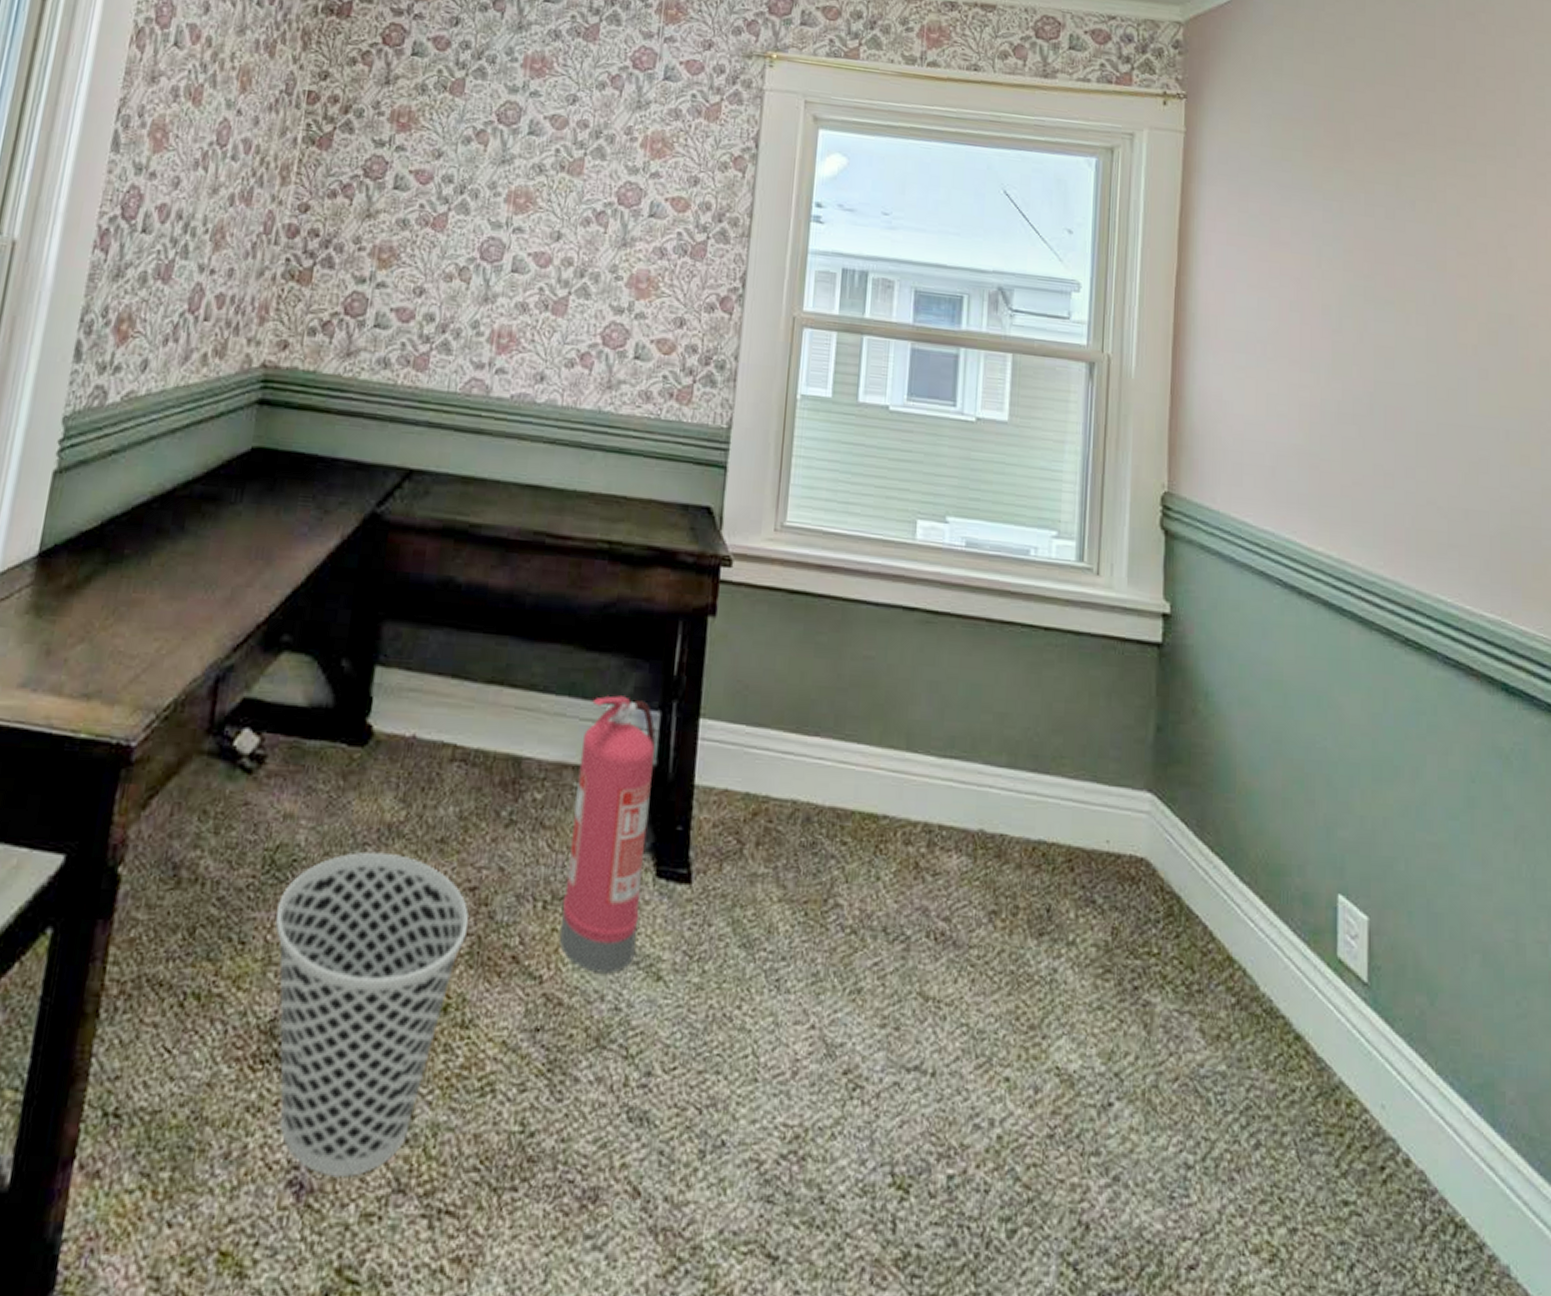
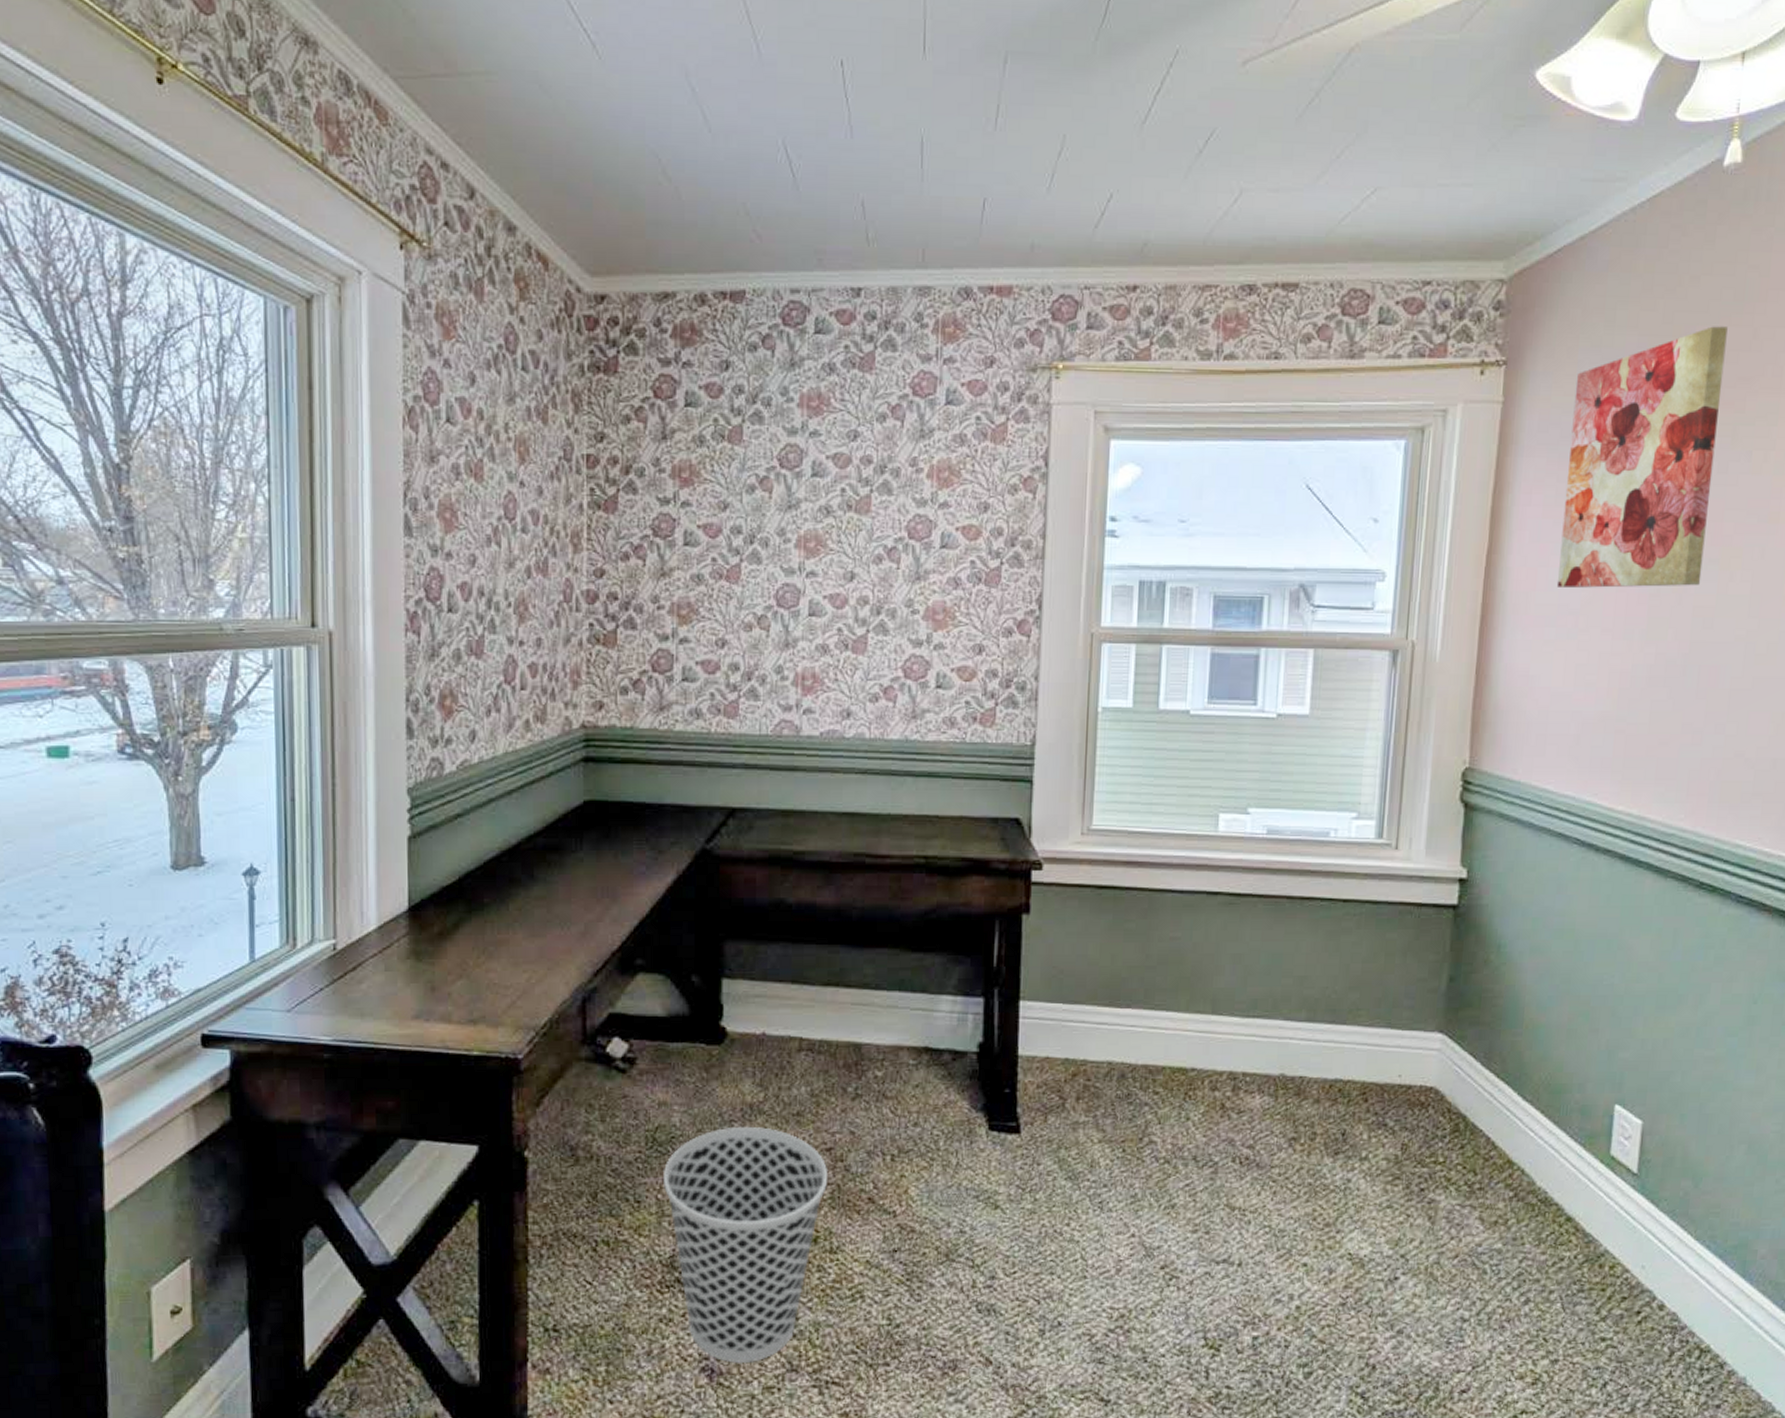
fire extinguisher: present [560,695,656,974] -> none [908,987,982,1206]
wall art: none [1244,83,1383,326] -> present [1556,326,1728,588]

